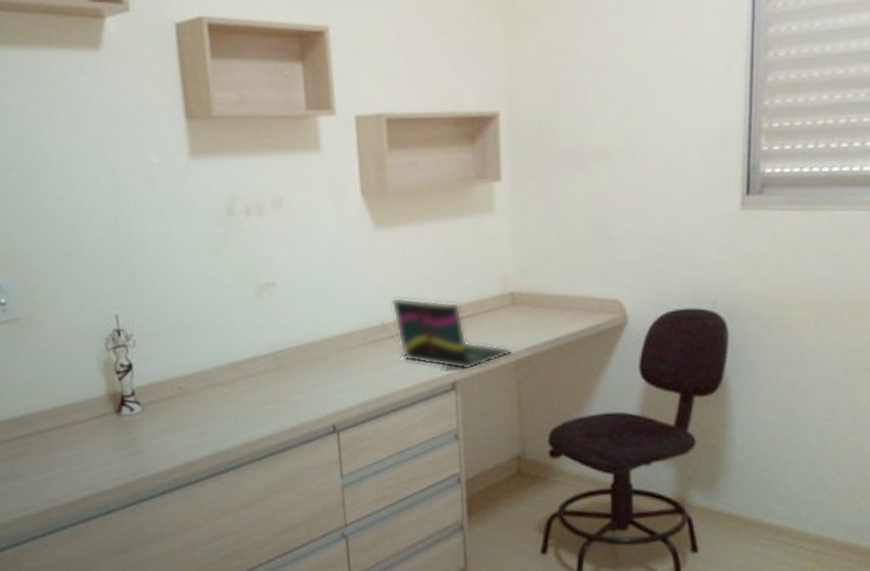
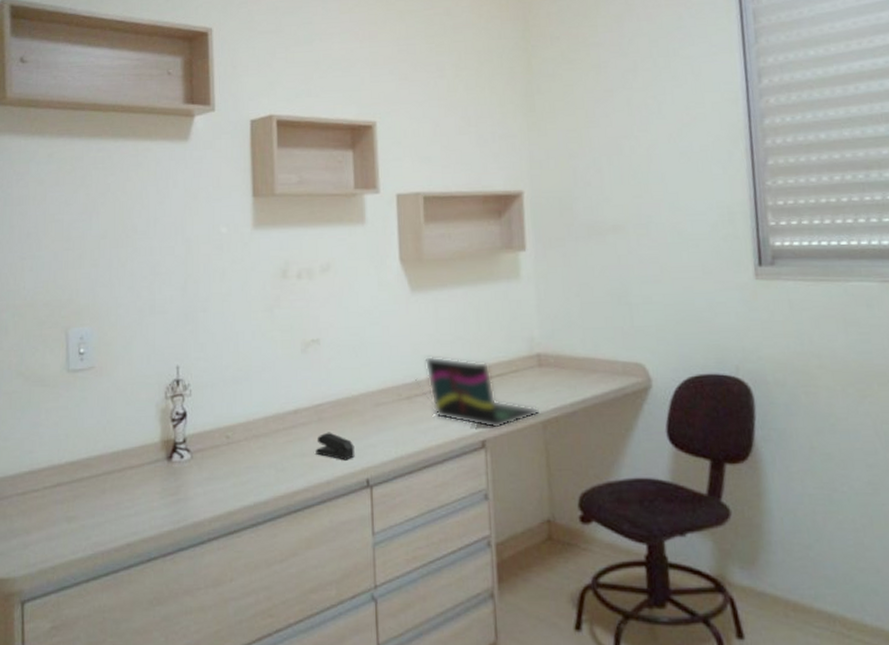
stapler: none [277,379,320,407] -> present [315,432,355,461]

